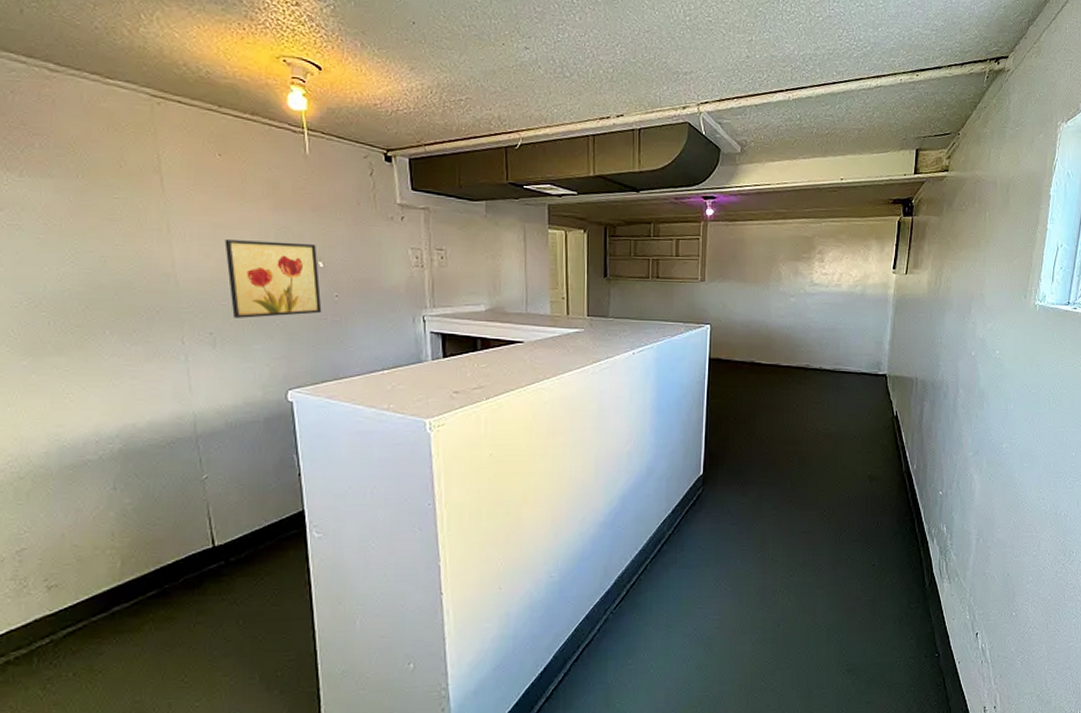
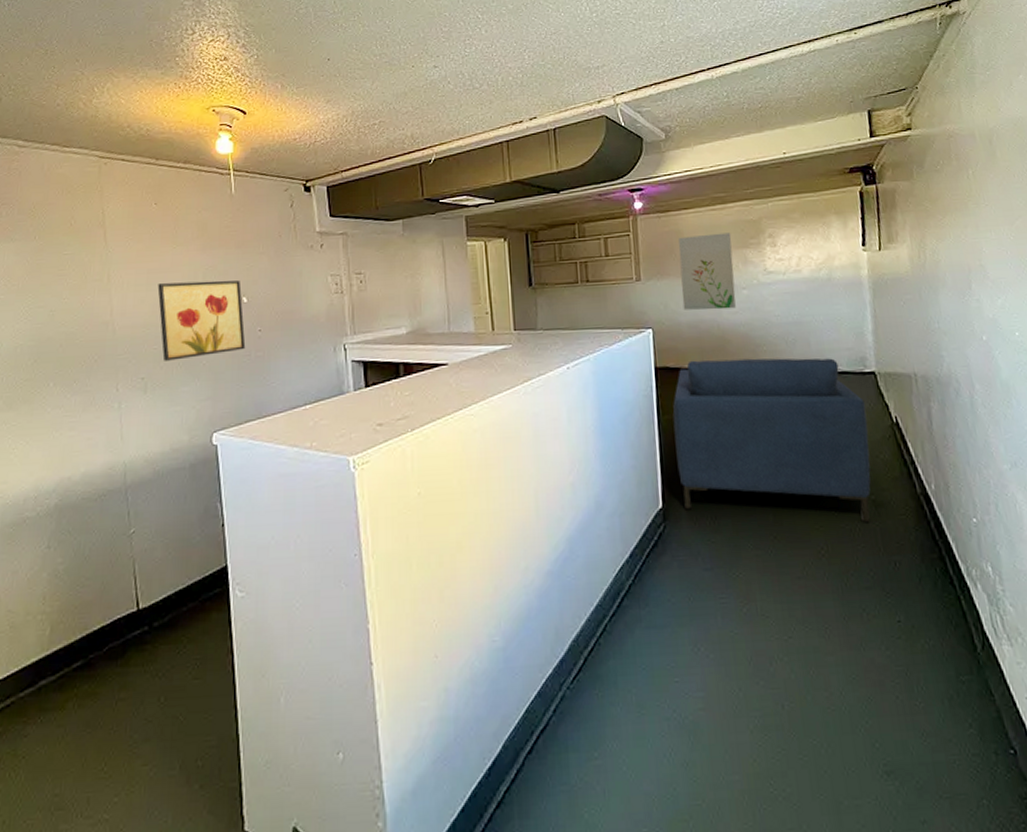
chair: none [719,354,874,492] -> present [672,358,871,523]
wall art: none [739,245,787,313] -> present [678,232,736,310]

